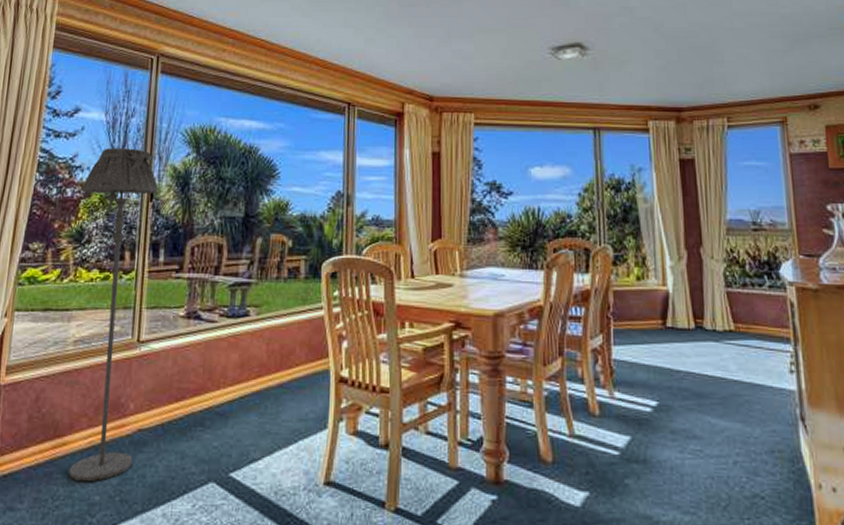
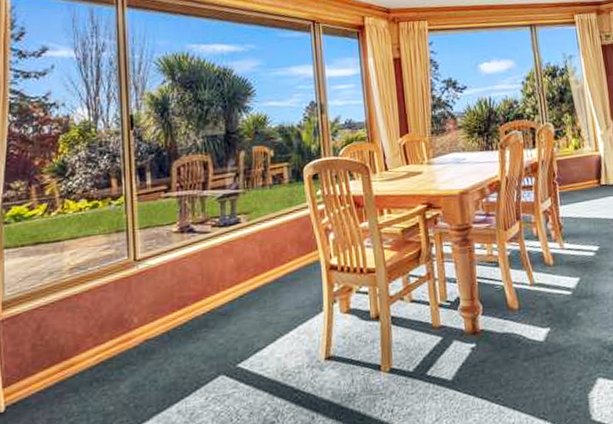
floor lamp: present [69,148,158,481] -> none [60,81,142,396]

